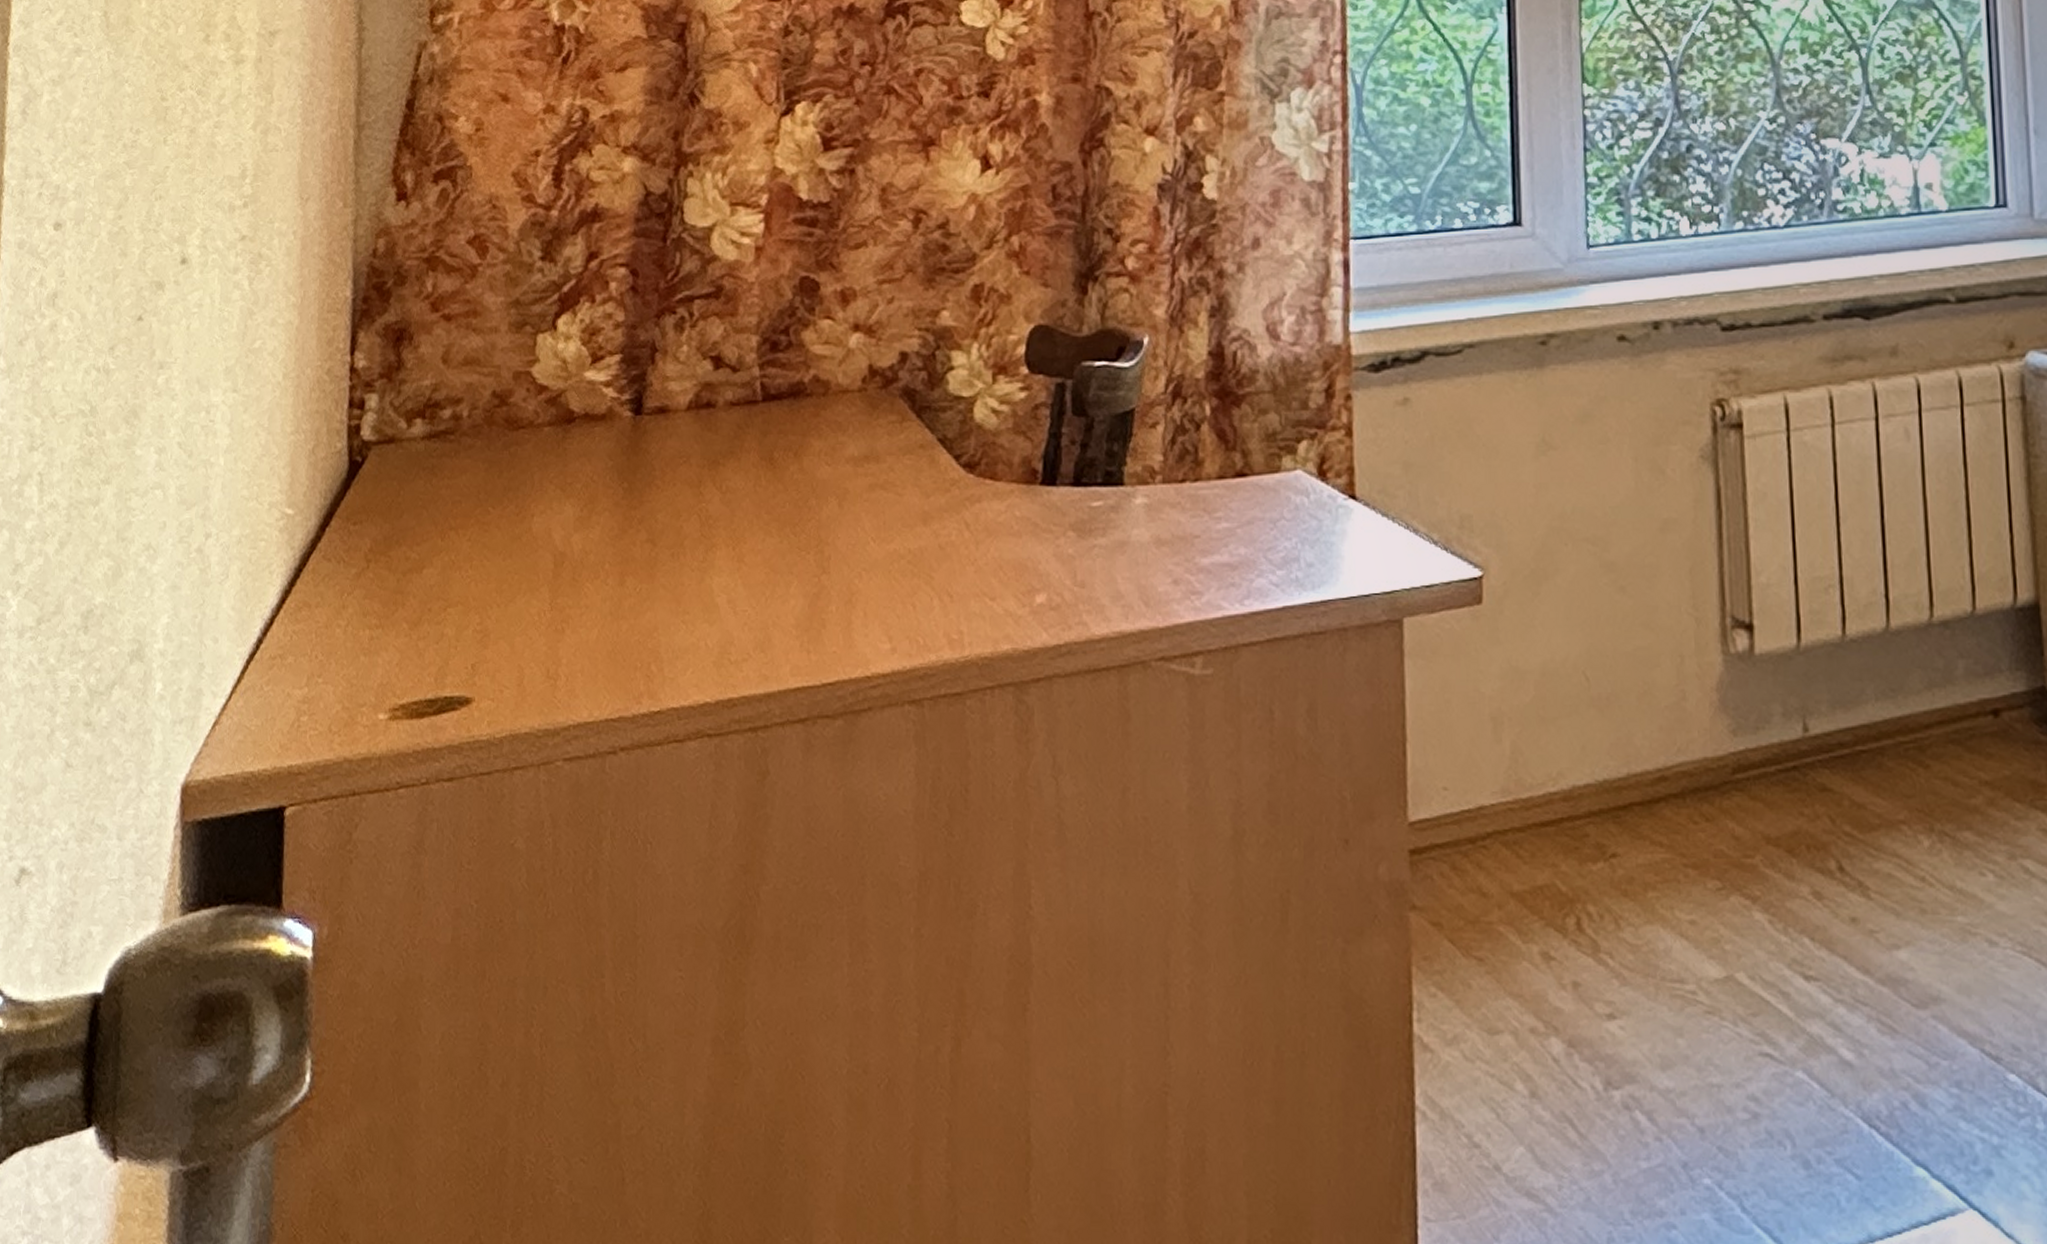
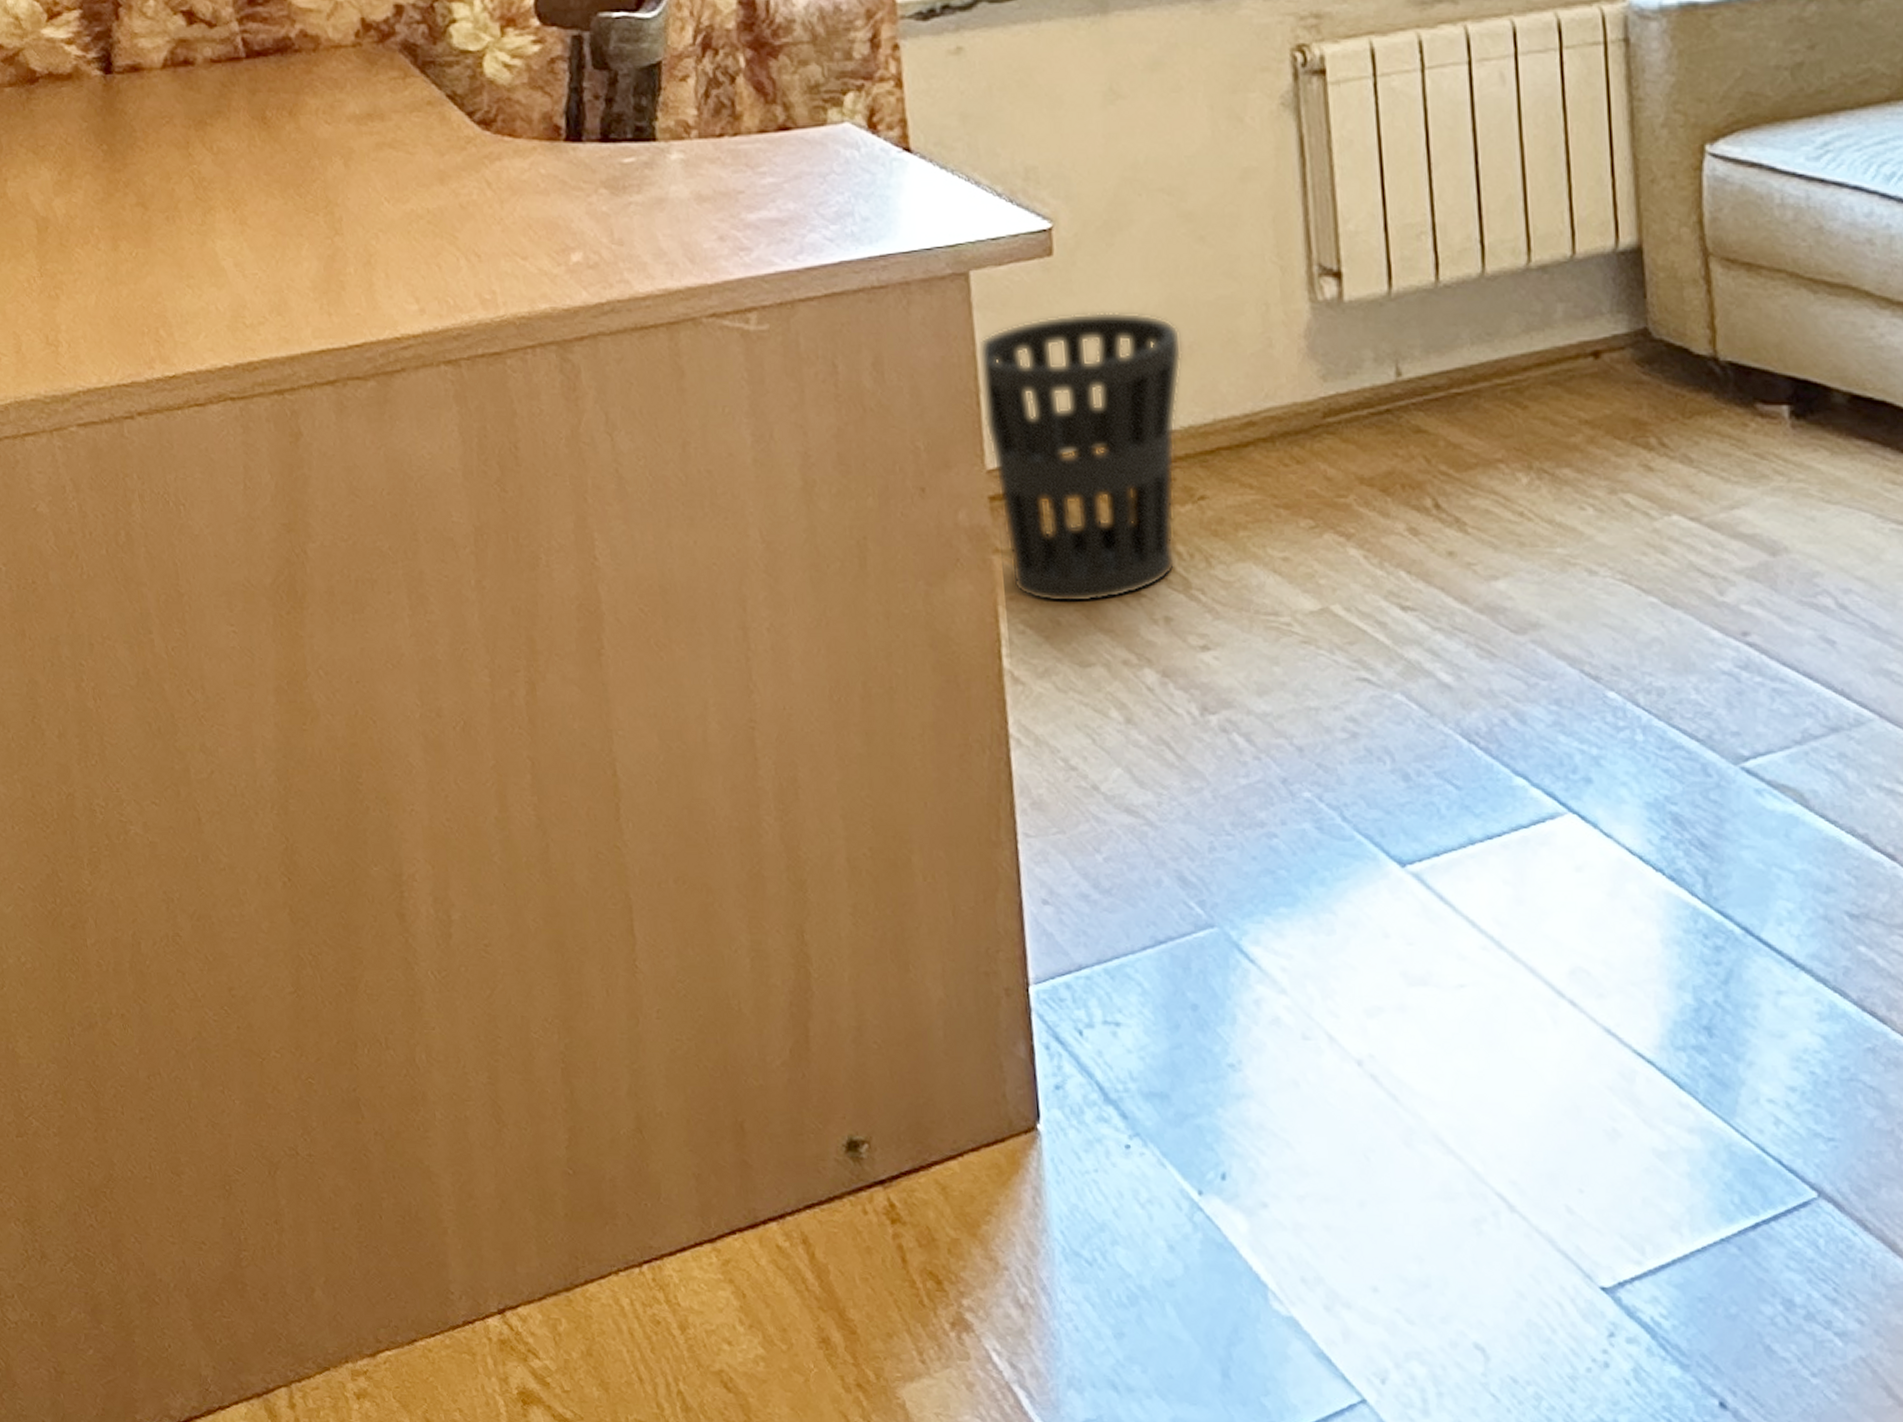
wastebasket: none [1408,661,1600,965] -> present [979,311,1182,603]

